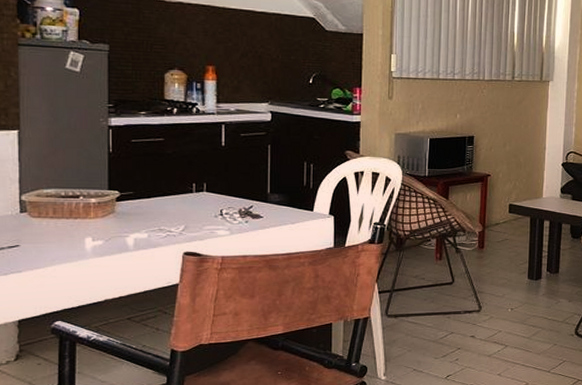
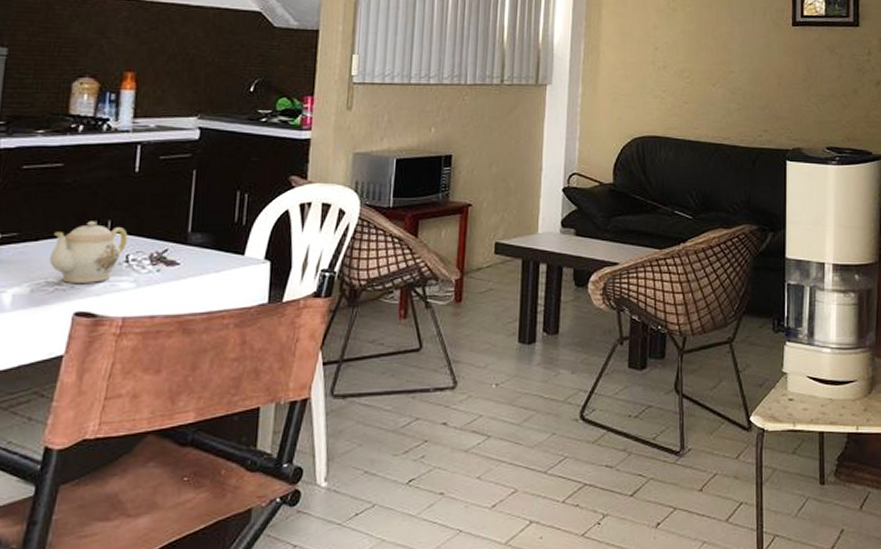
teapot: none [161,183,220,231] -> present [50,221,128,283]

